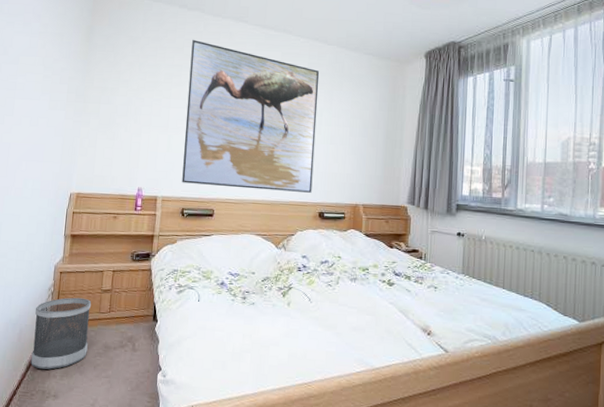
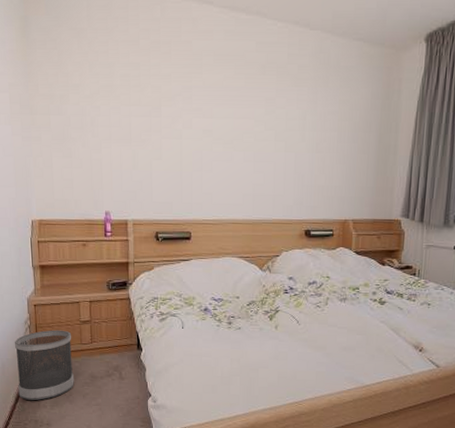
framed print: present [182,39,320,193] -> none [149,28,302,209]

